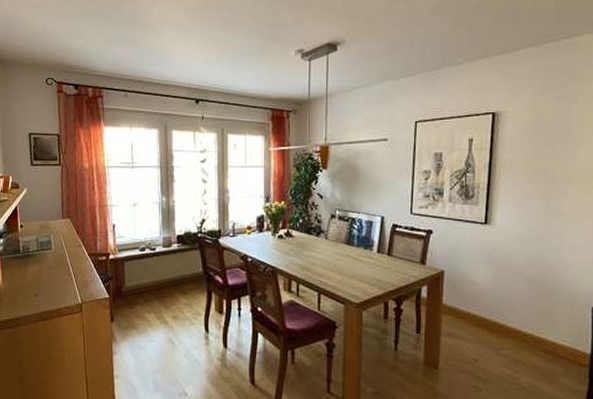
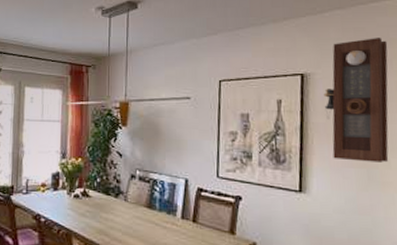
pendulum clock: none [512,75,576,194] -> present [323,38,389,163]

